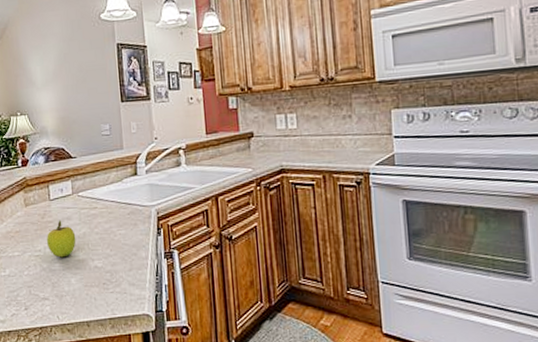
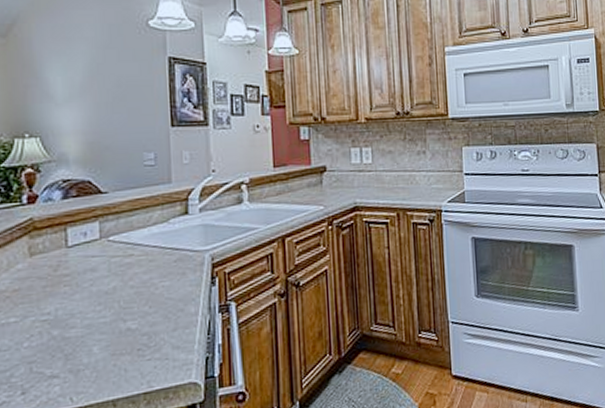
fruit: present [46,220,76,258] -> none [59,272,103,321]

